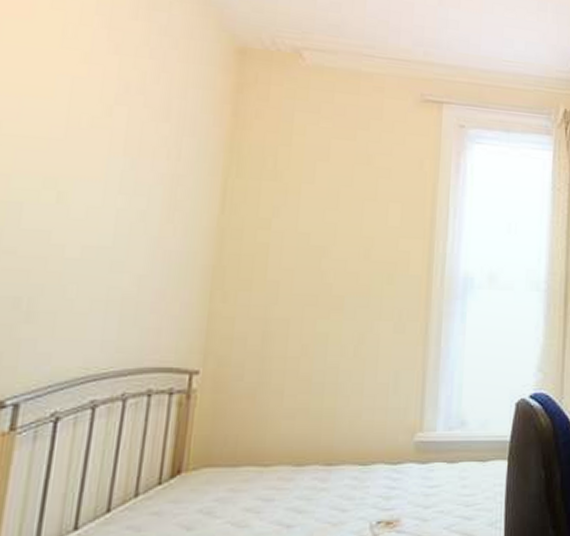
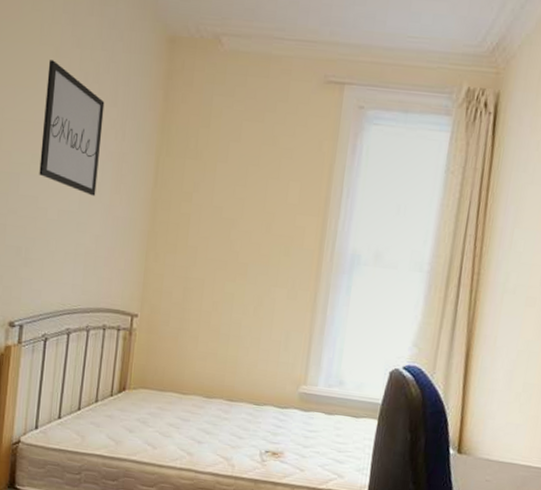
wall art: none [53,66,153,227] -> present [39,60,105,196]

